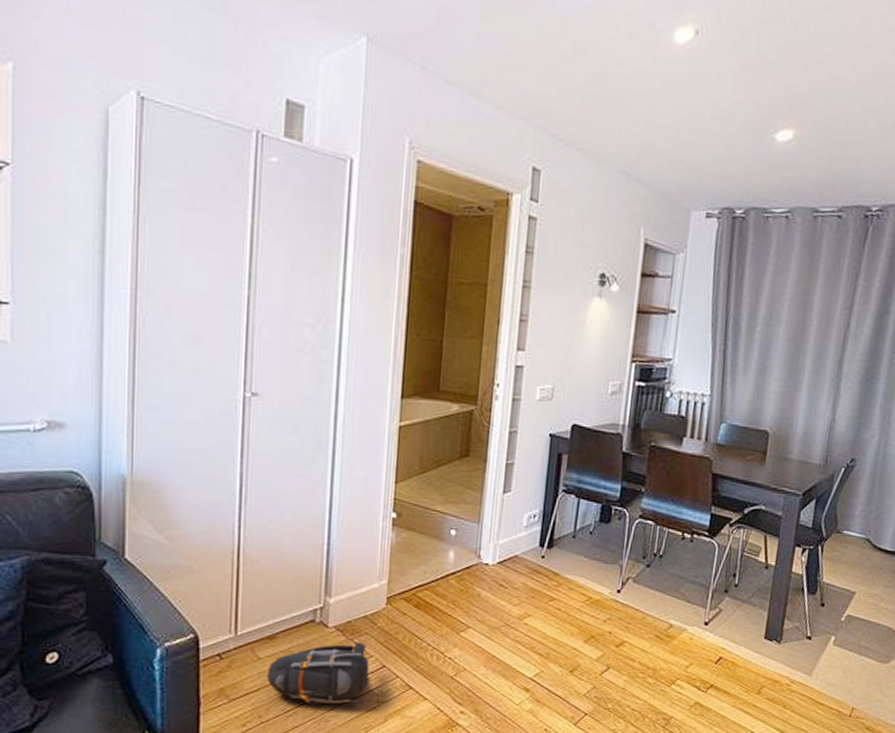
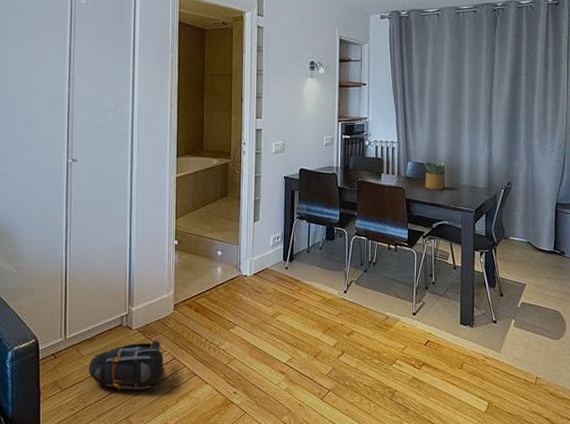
potted plant: none [740,424,772,464] -> present [423,161,446,190]

